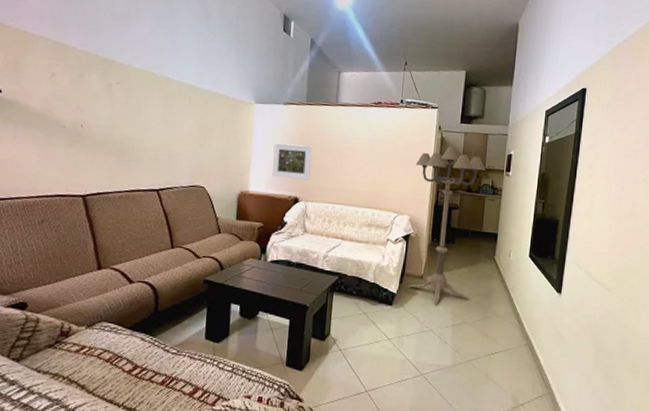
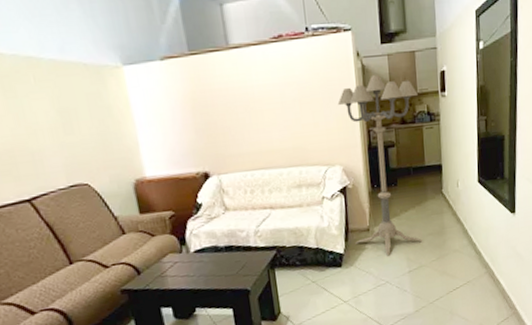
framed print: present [272,143,312,180] -> none [161,107,216,154]

